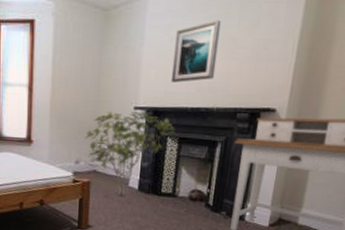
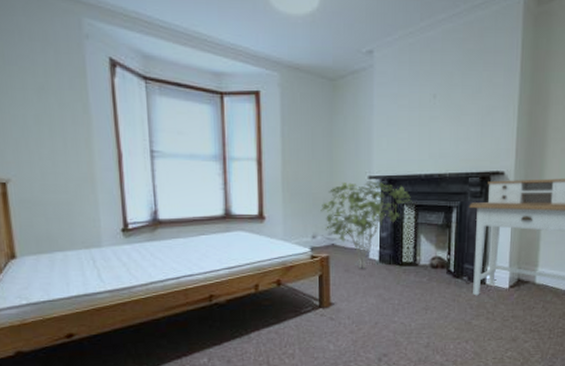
wall art: present [170,20,221,82] -> none [402,88,445,150]

